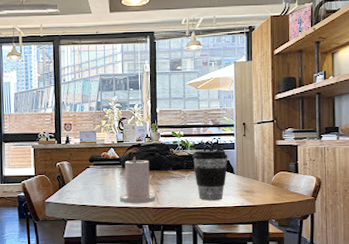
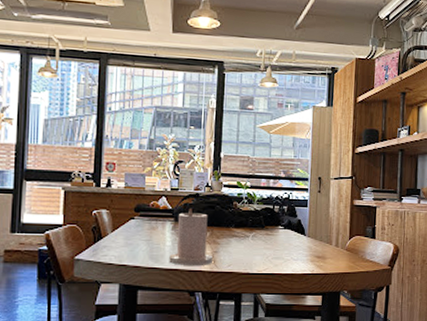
coffee cup: present [193,150,228,201] -> none [259,206,300,266]

